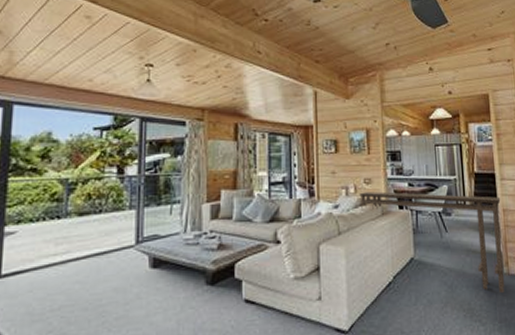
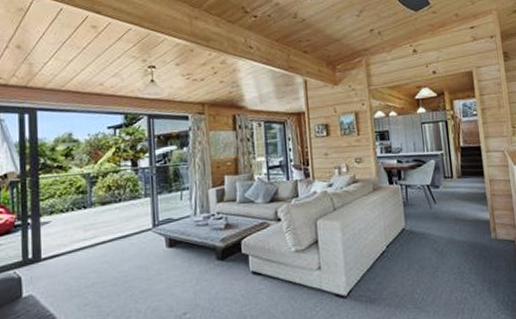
console table: present [359,191,505,294] -> none [351,168,493,257]

